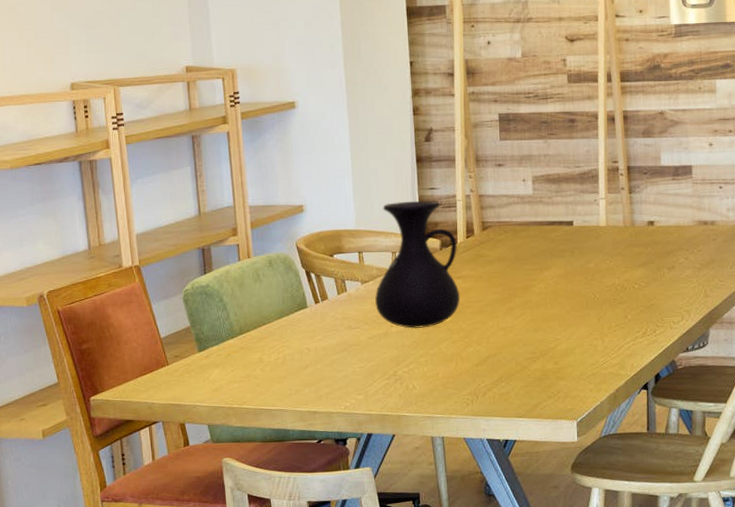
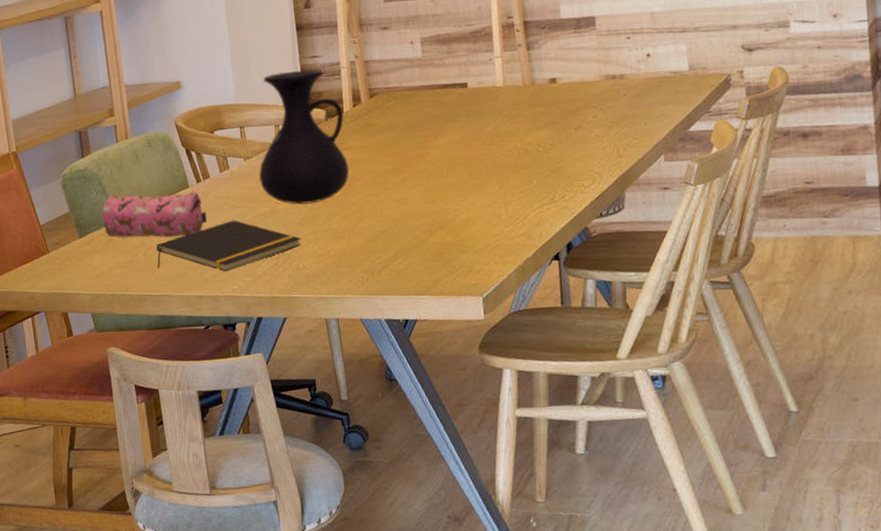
pencil case: none [222,311,323,355] -> present [102,191,207,238]
notepad: none [273,340,412,390] -> present [156,220,302,272]

